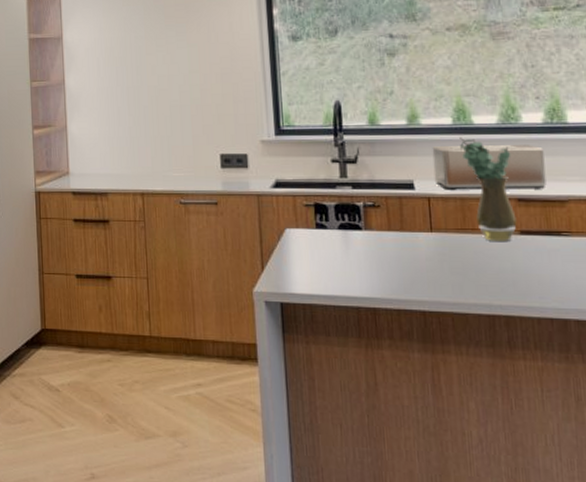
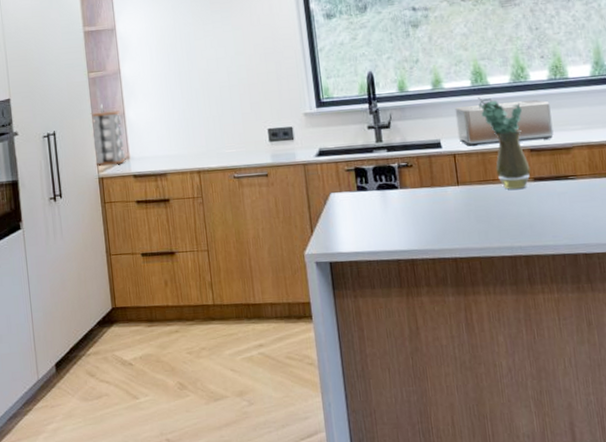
spice rack: none [31,115,65,180] -> present [90,104,126,167]

